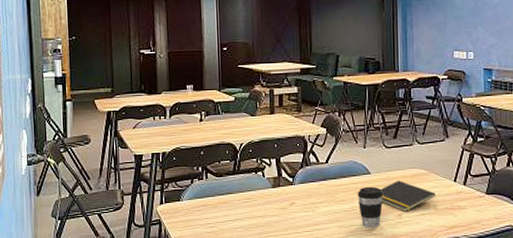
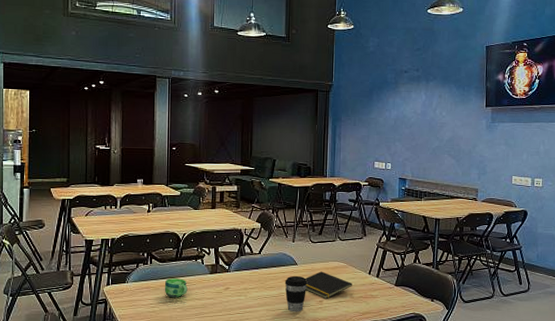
cup: none [222,194,249,216] -> present [164,278,188,298]

